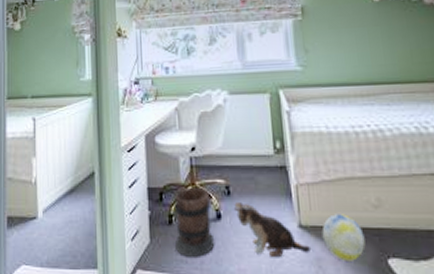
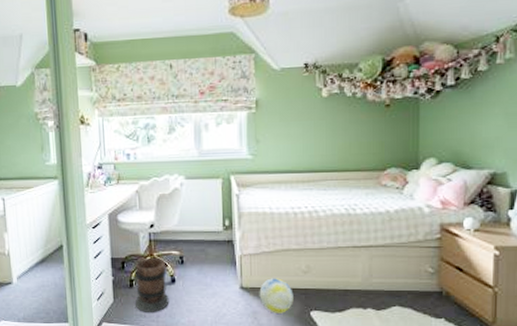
plush toy: present [233,203,312,257] -> none [185,270,250,311]

